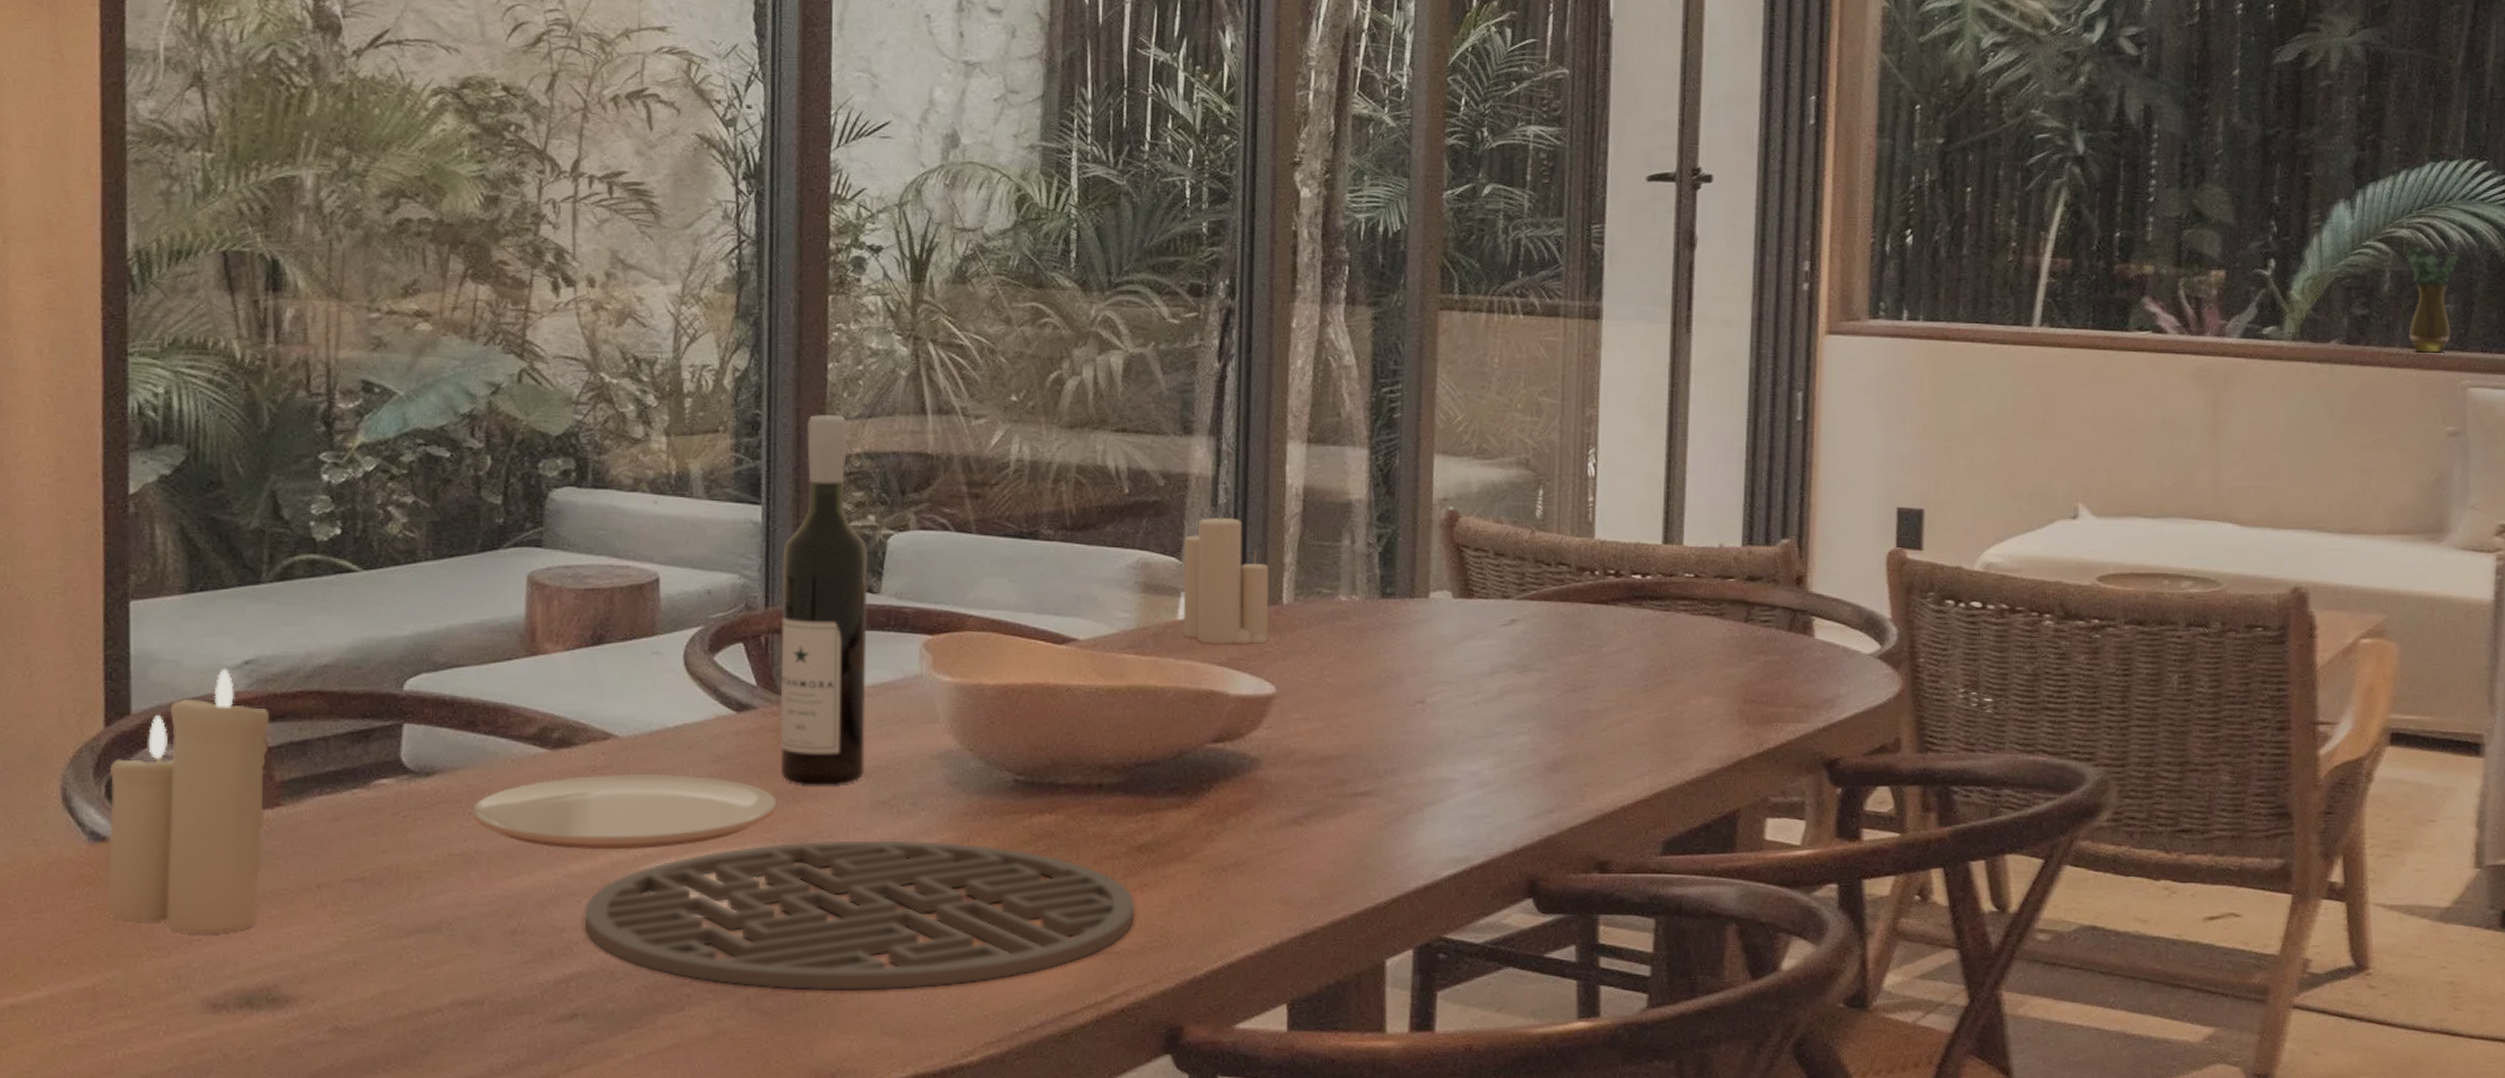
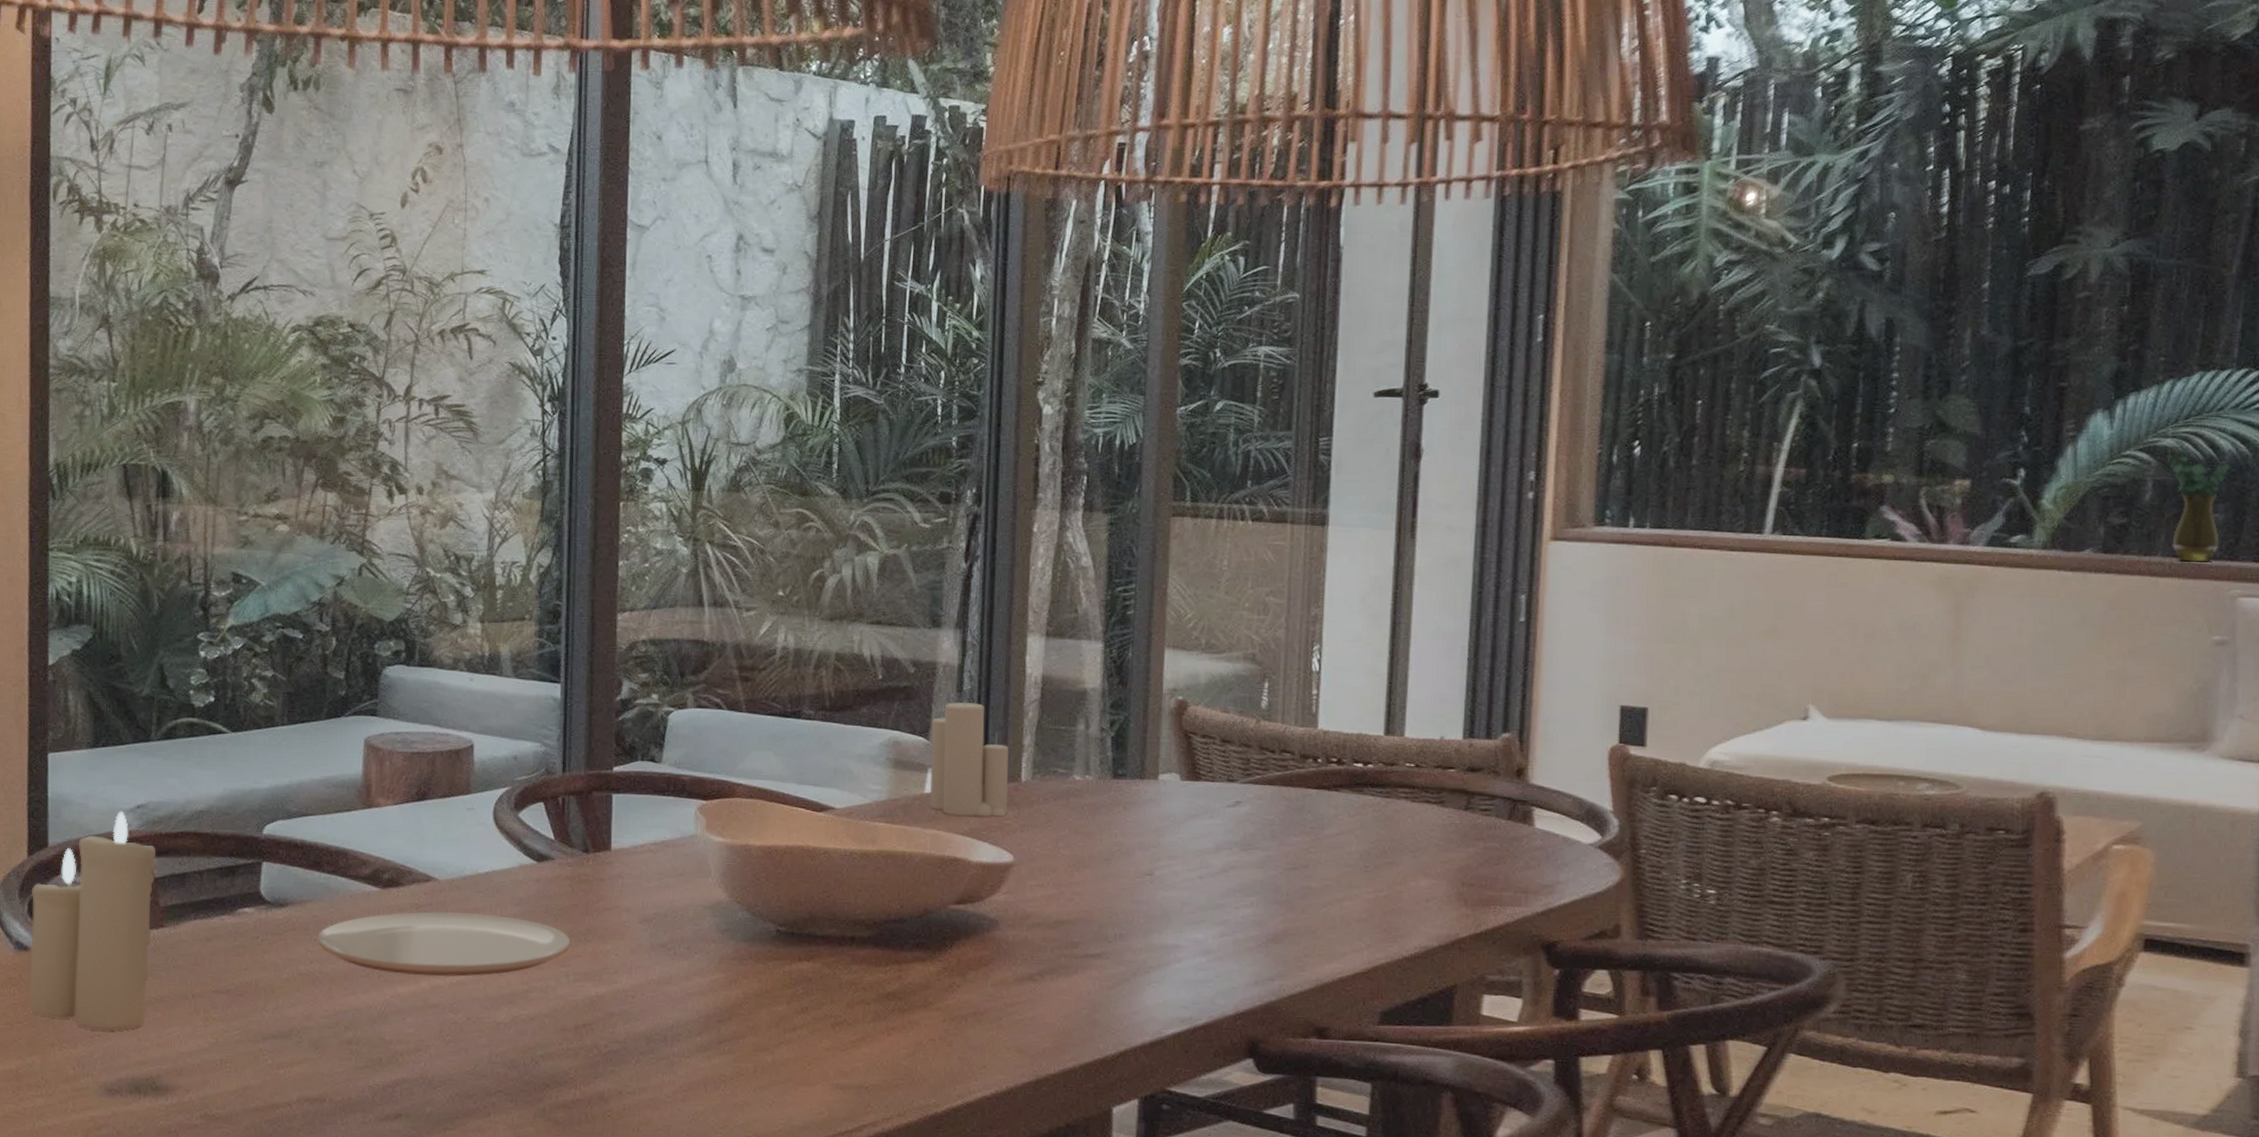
placemat: present [584,840,1135,991] -> none [408,976,883,1109]
bottle: present [780,415,868,786] -> none [574,606,651,929]

